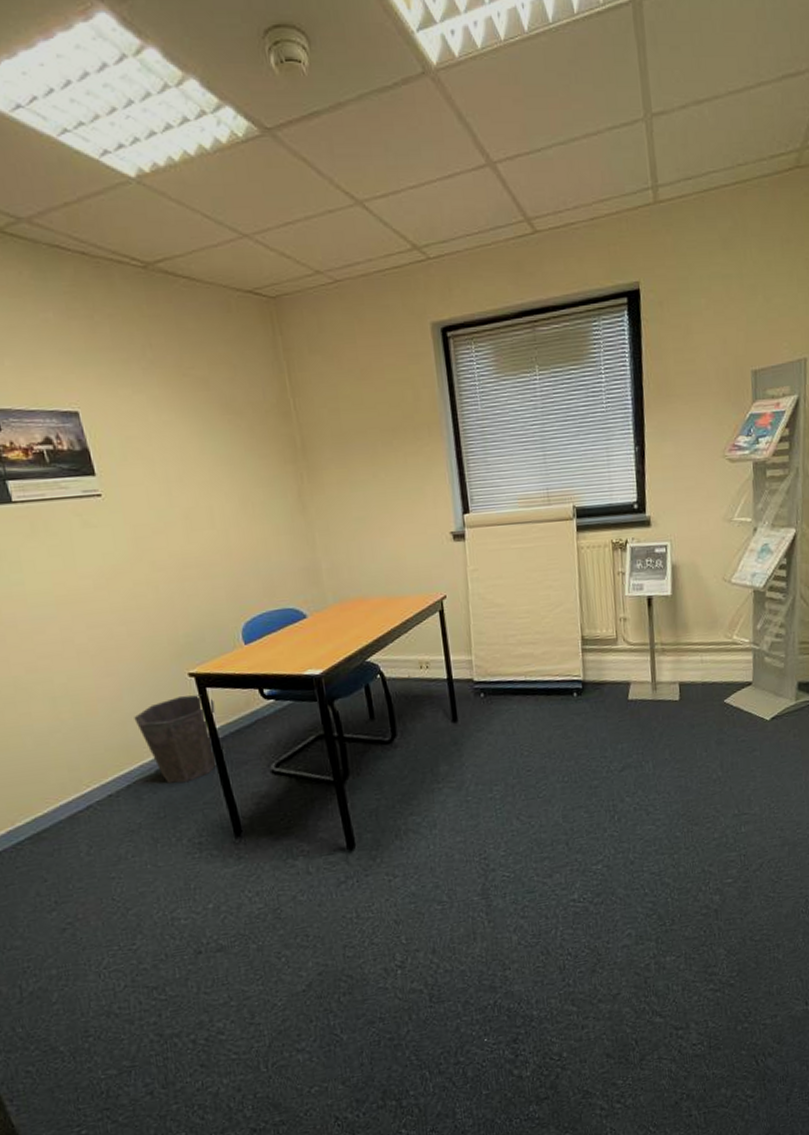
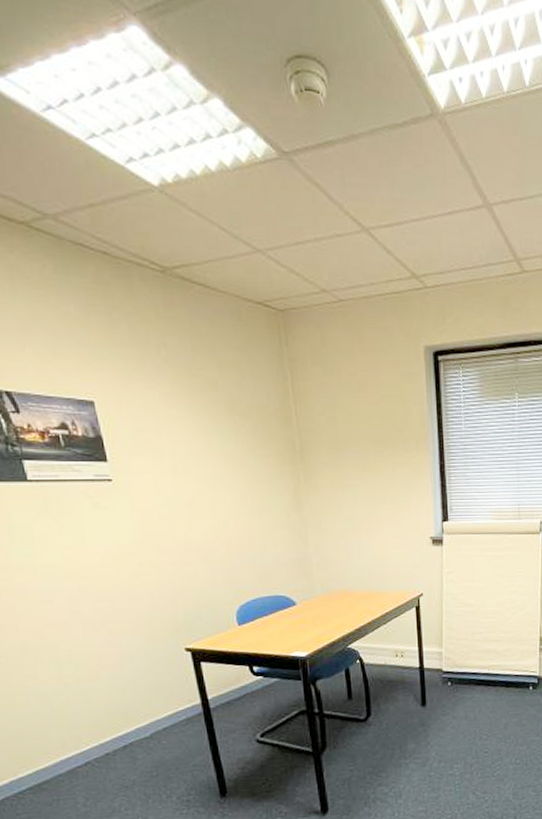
waste bin: present [134,694,217,784] -> none [133,668,209,747]

